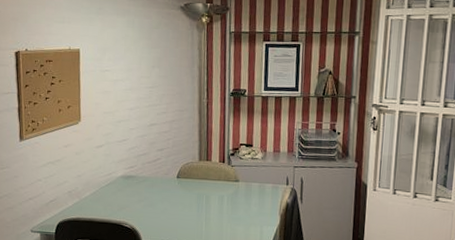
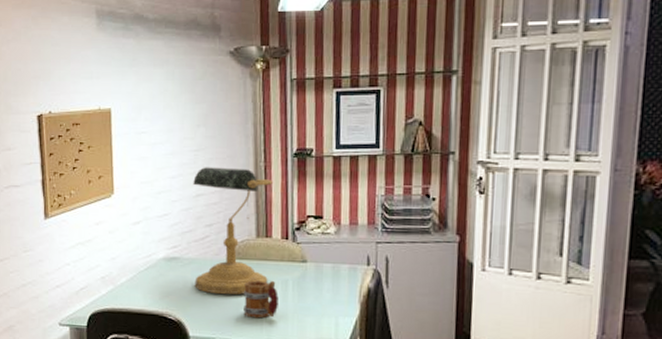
desk lamp: none [147,101,213,207] -> present [193,167,273,295]
mug: none [187,196,216,227] -> present [243,280,279,319]

